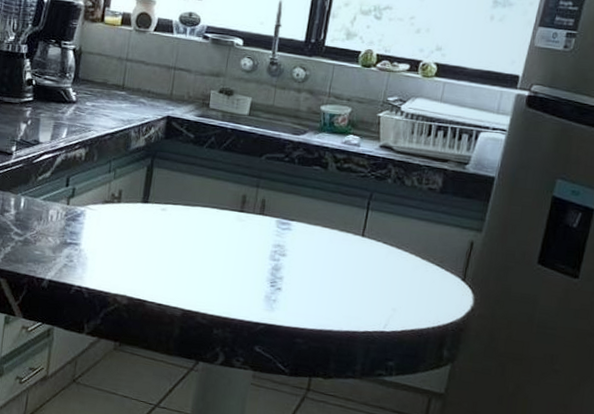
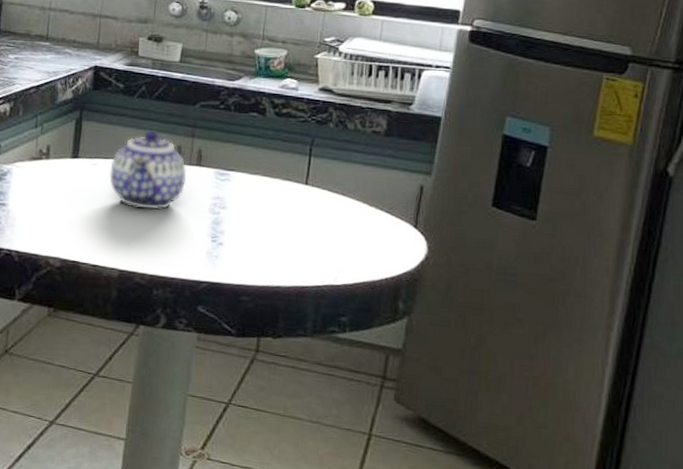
teapot: none [177,178,251,254] -> present [109,129,187,209]

